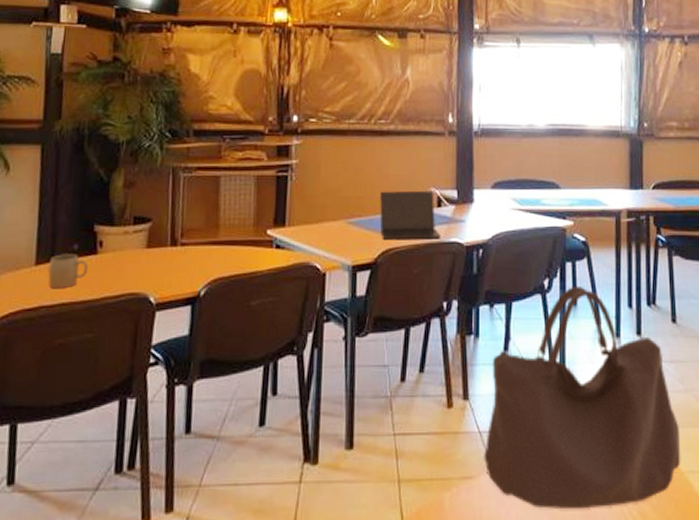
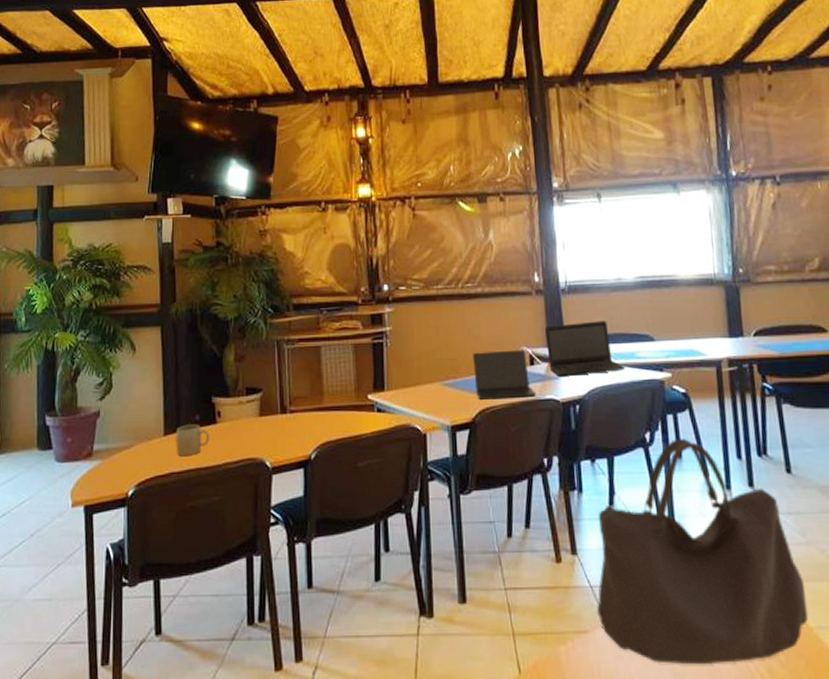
laptop: none [455,165,529,220] -> present [545,320,625,376]

